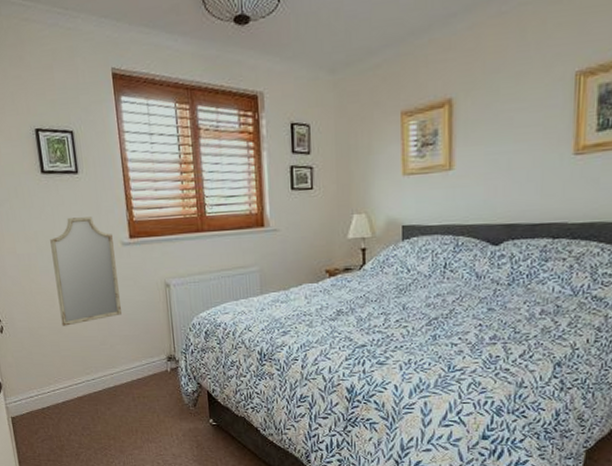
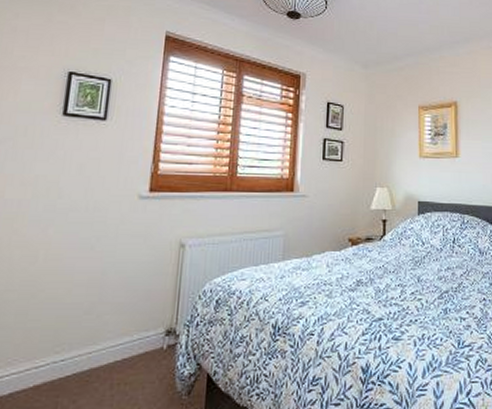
home mirror: present [50,217,122,326] -> none [39,165,130,289]

